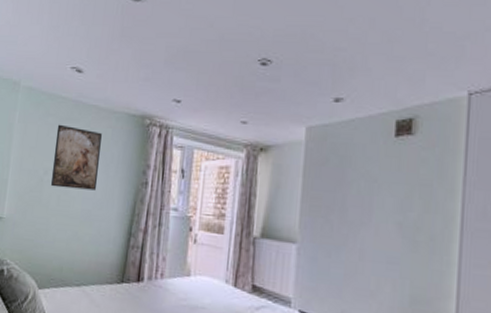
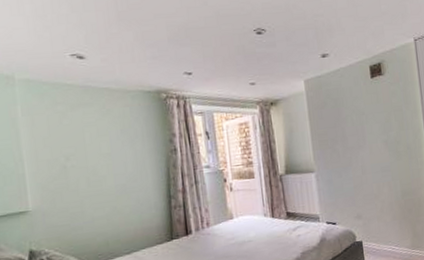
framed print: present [50,124,102,191] -> none [69,110,127,171]

